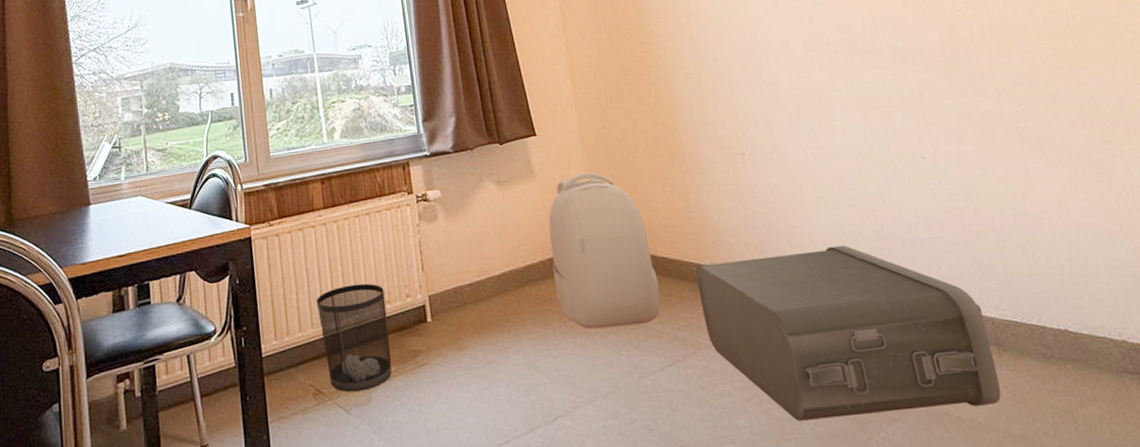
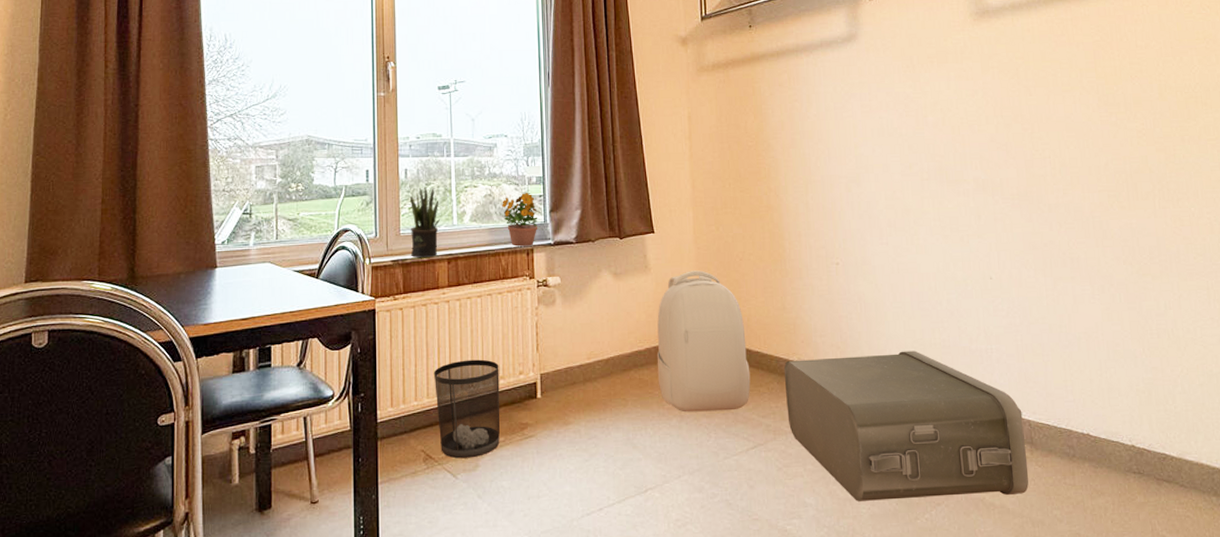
potted plant: none [277,106,310,181] -> present [410,187,440,258]
flowerpot: none [372,103,412,161] -> present [502,193,538,247]

